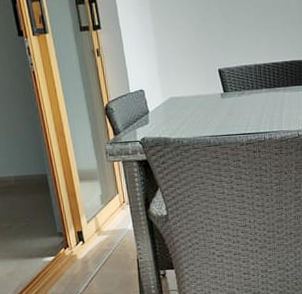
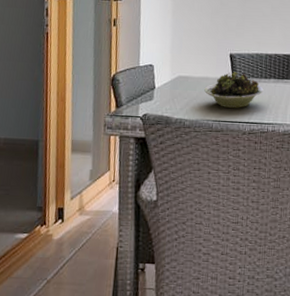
bowl: none [197,86,256,122] -> present [204,72,264,108]

